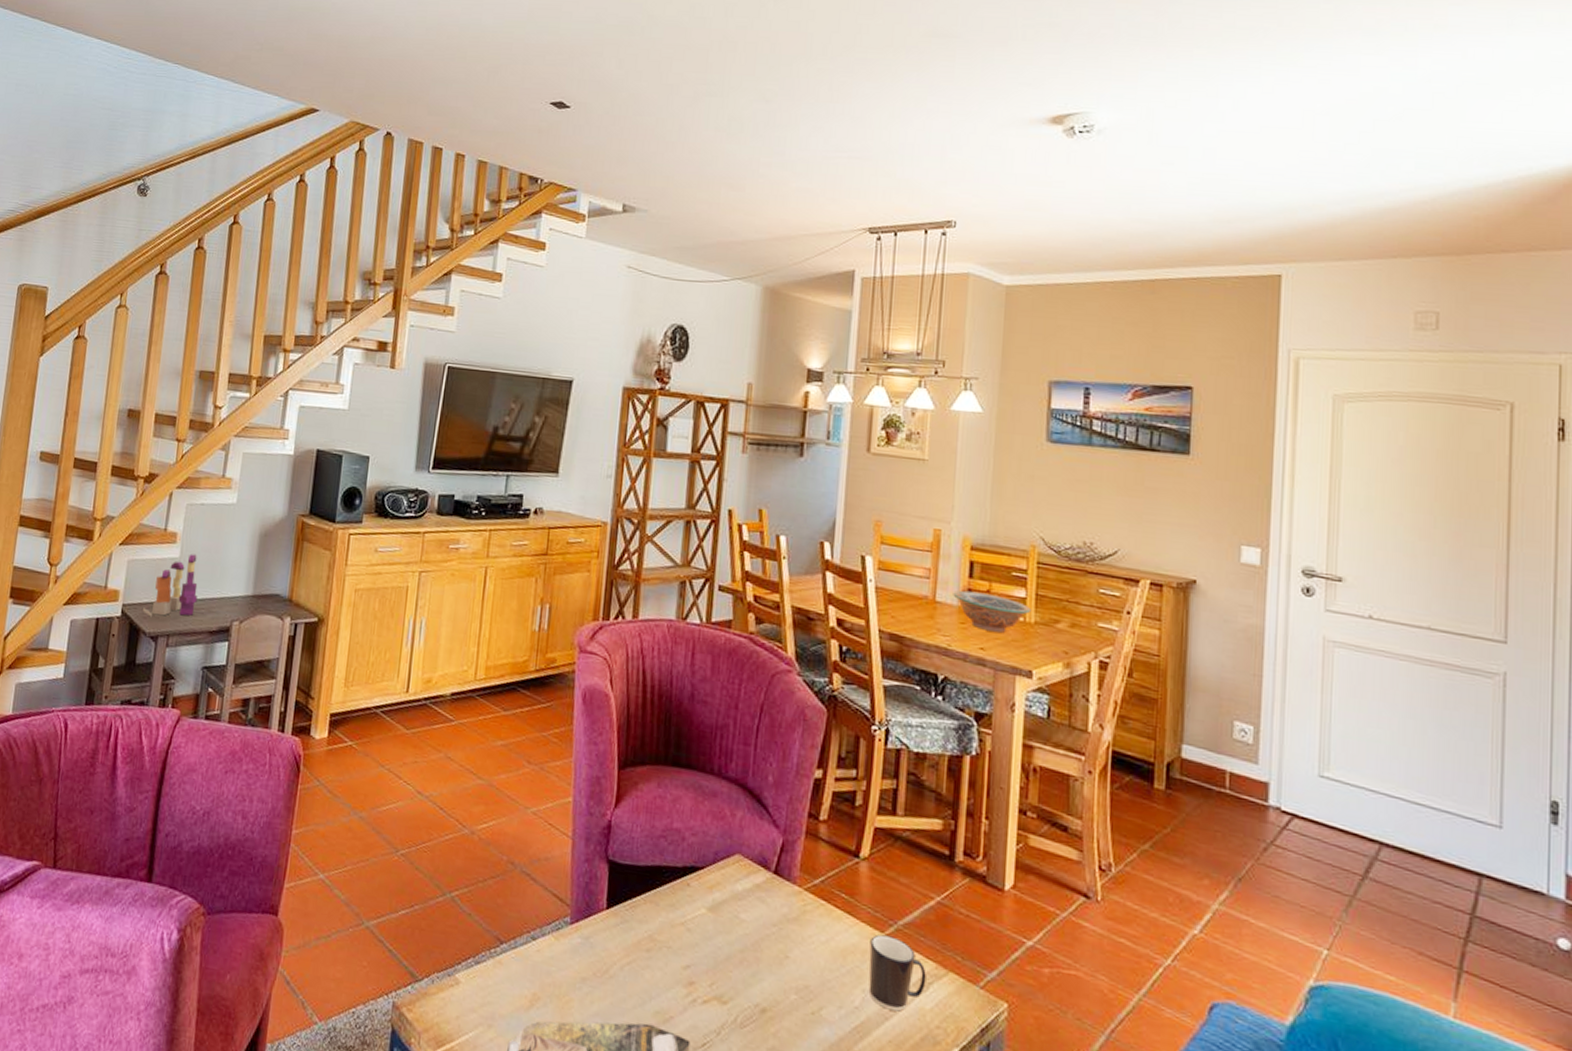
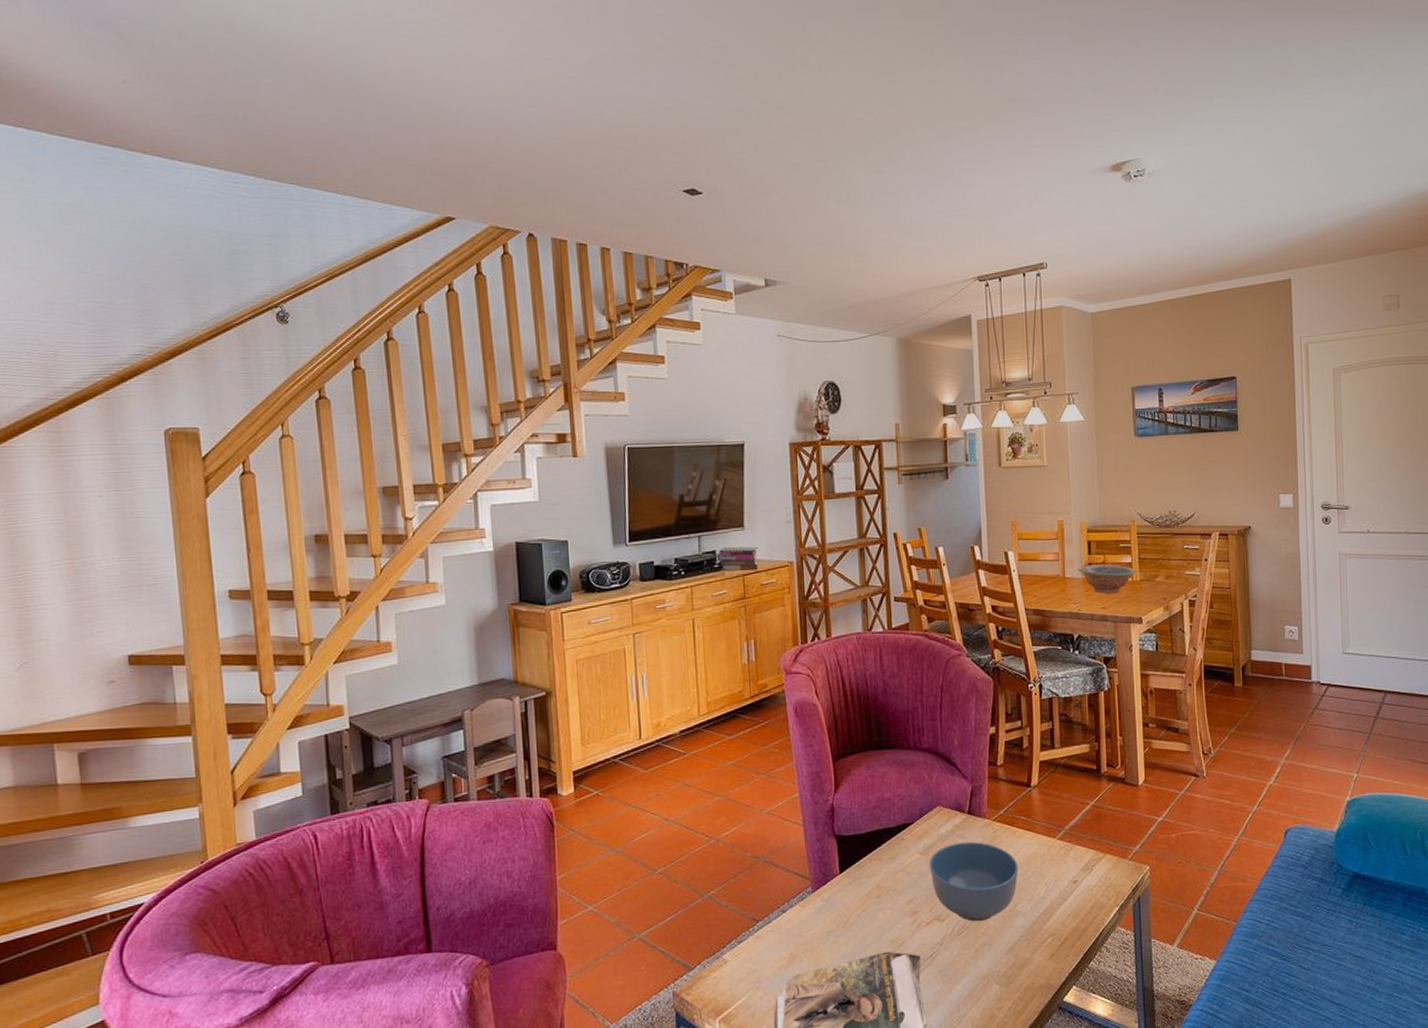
toy blocks: present [143,554,198,617] -> none [371,658,425,723]
books: none [522,492,572,526] -> present [716,546,760,572]
bowl: none [716,906,830,1018] -> present [929,841,1019,922]
mug: present [868,934,926,1012] -> none [1046,839,1090,893]

